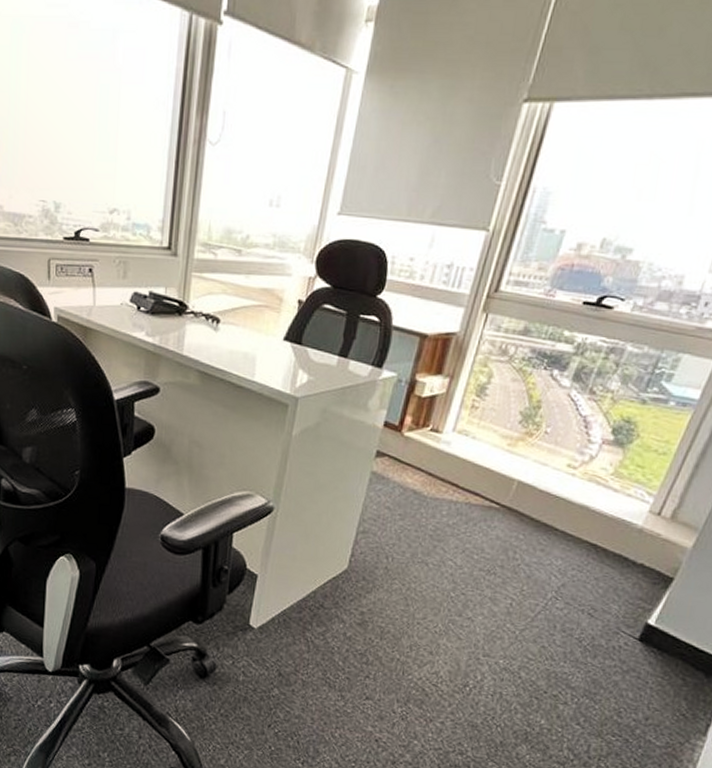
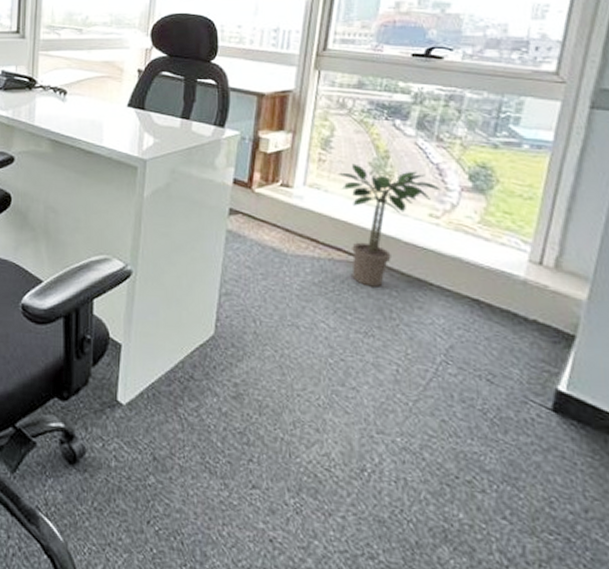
potted plant: none [484,412,584,531] -> present [337,163,441,287]

